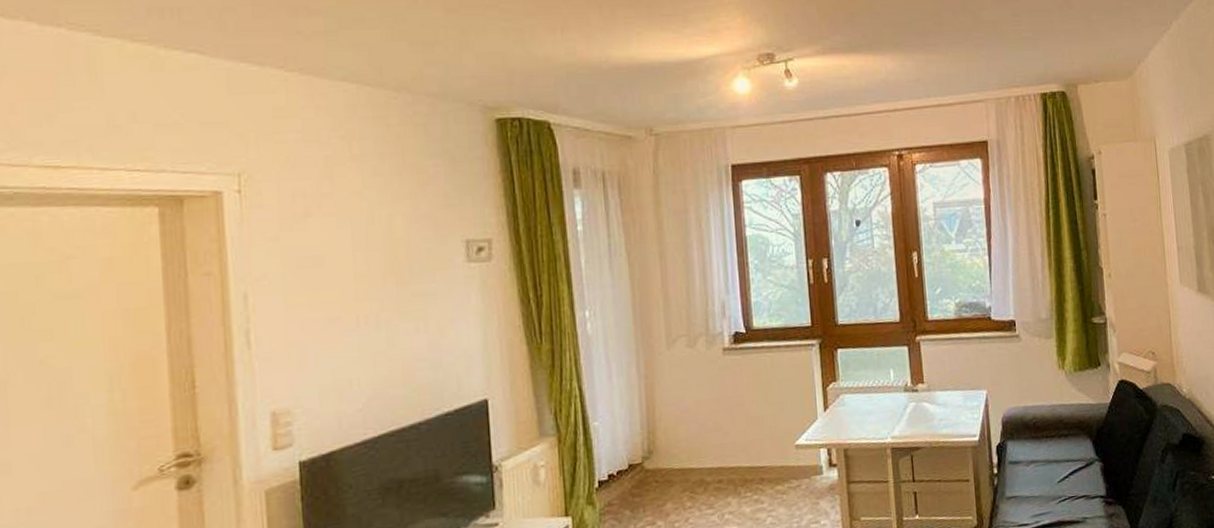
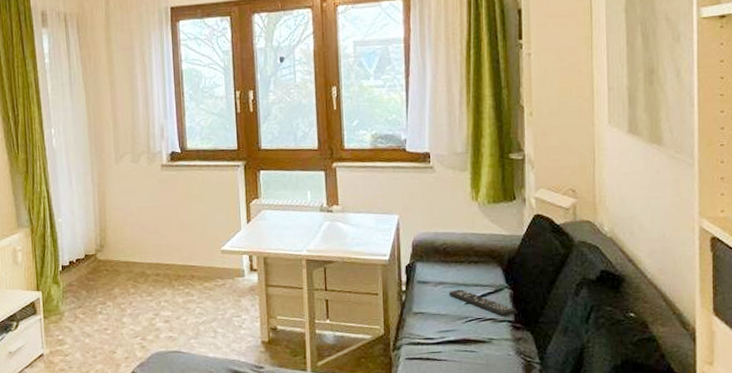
remote control: none [1040,466,1108,493] -> present [448,289,516,317]

